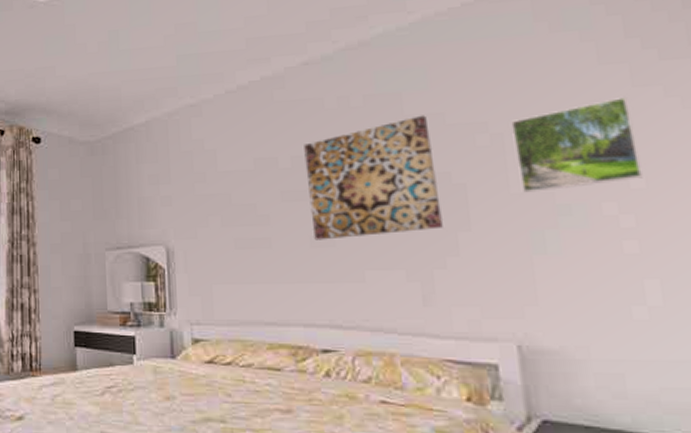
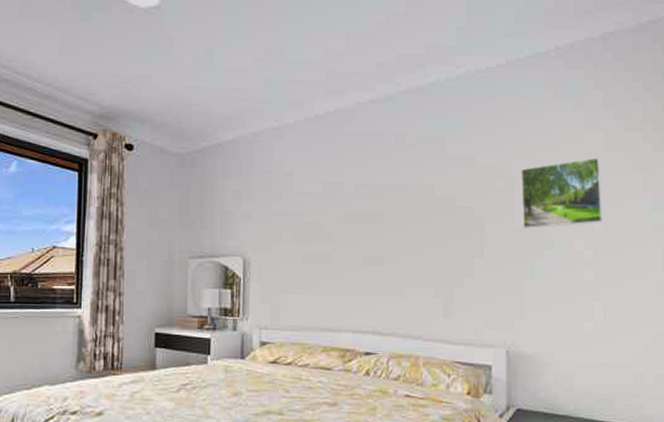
wall art: present [304,115,443,240] -> none [365,157,464,259]

